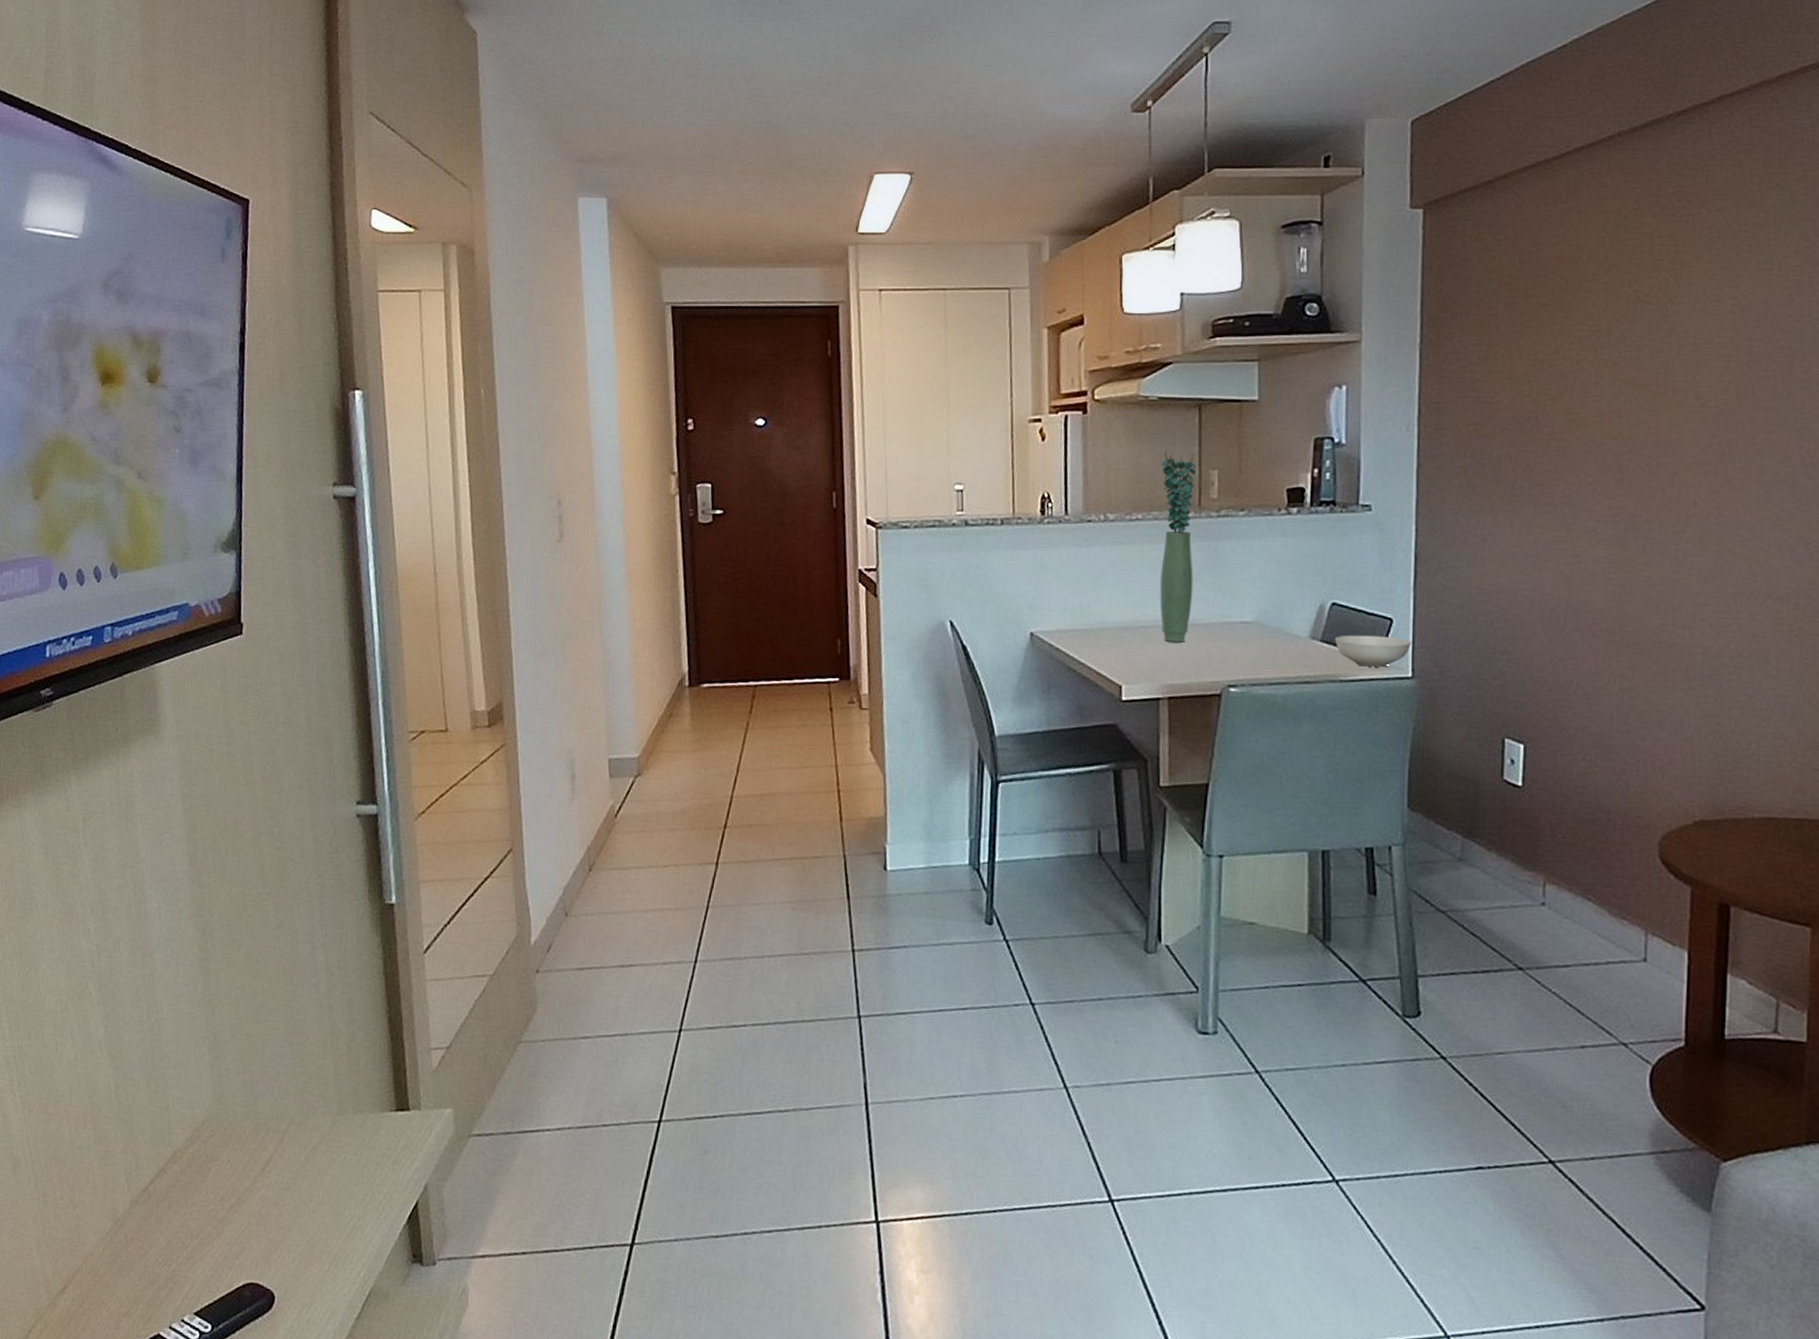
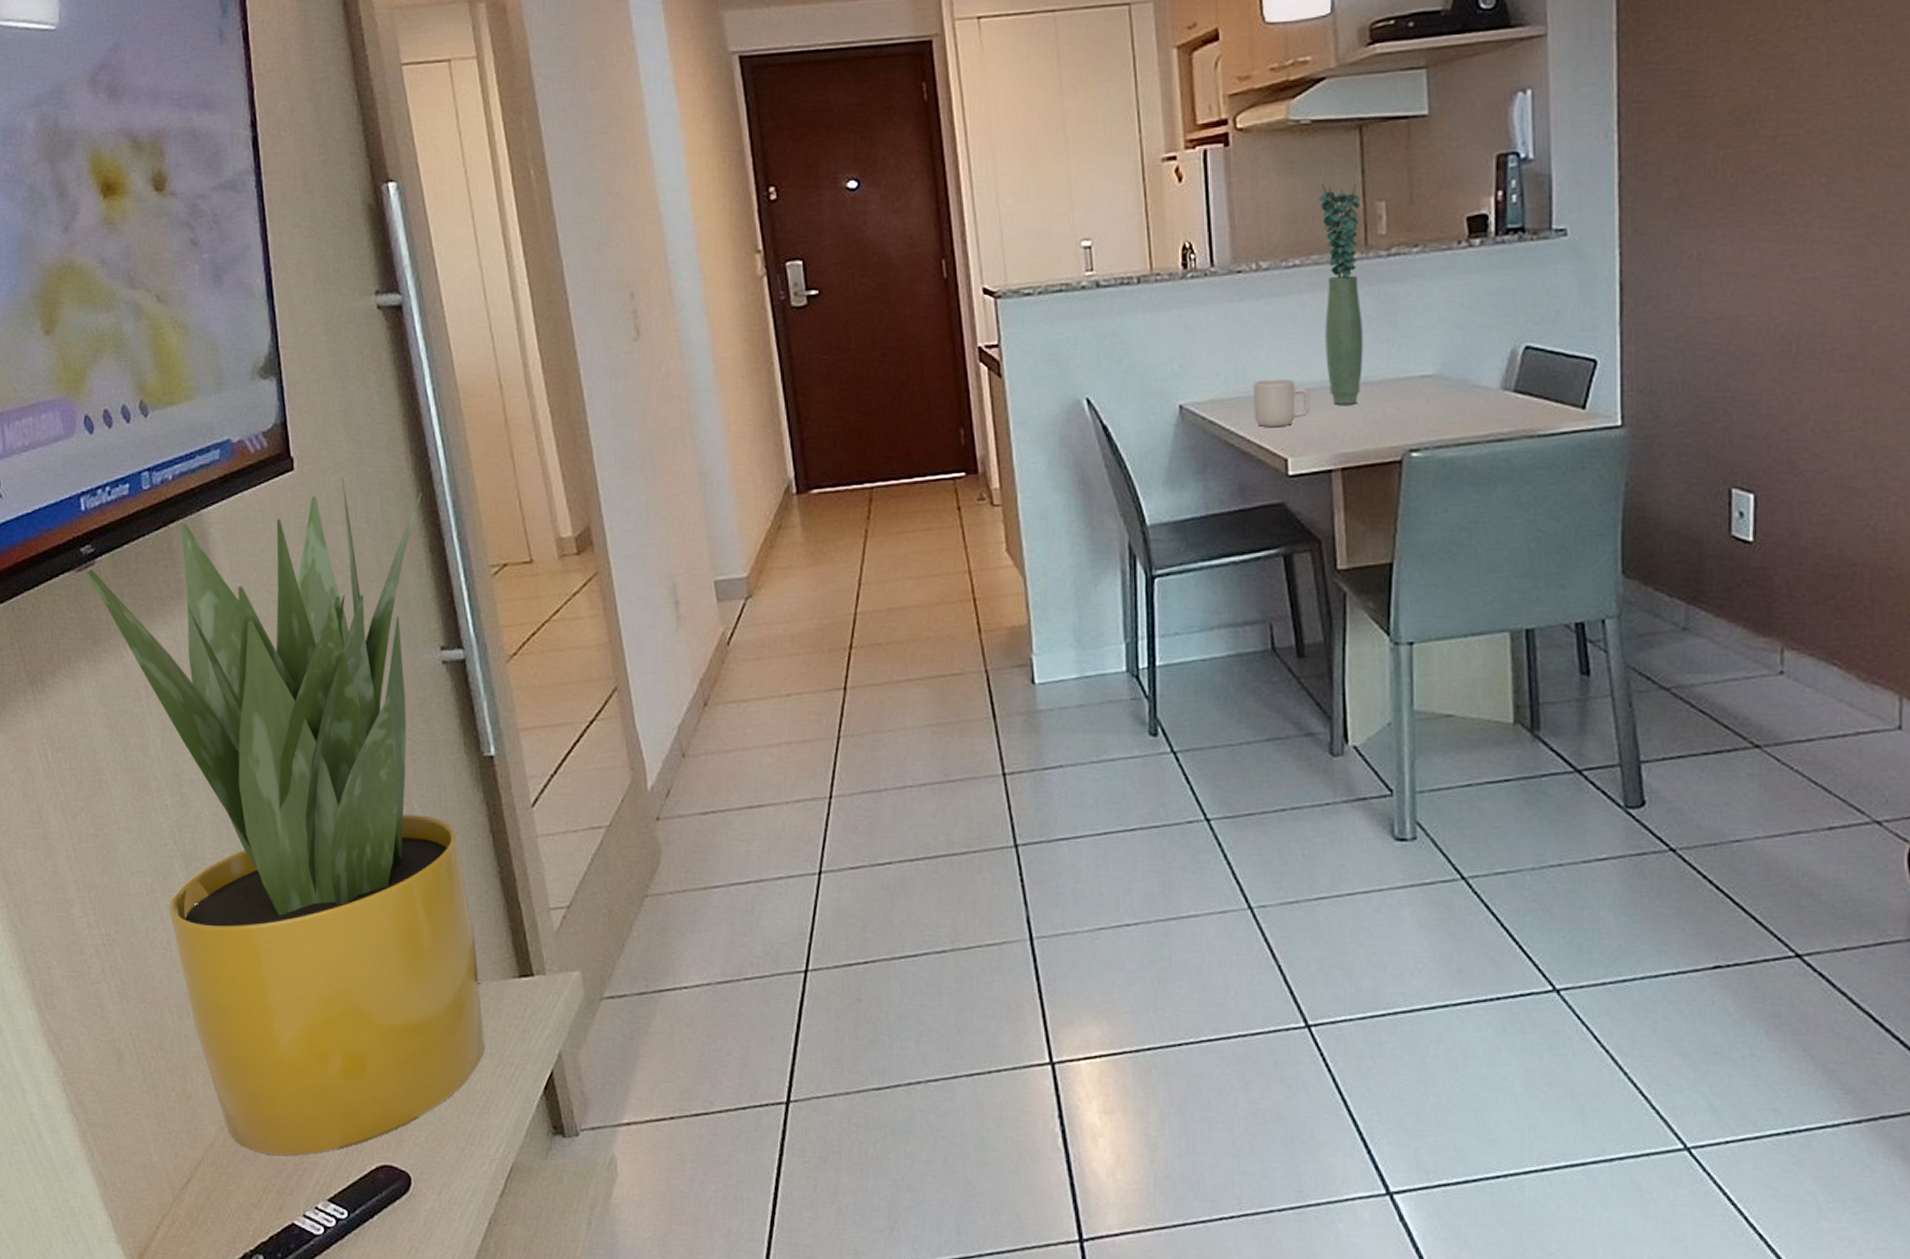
planter: none [41,643,359,1269] -> present [83,477,485,1157]
mug: none [1095,616,1145,658] -> present [1253,379,1311,428]
bowl: present [1334,635,1412,667] -> none [1530,380,1620,417]

